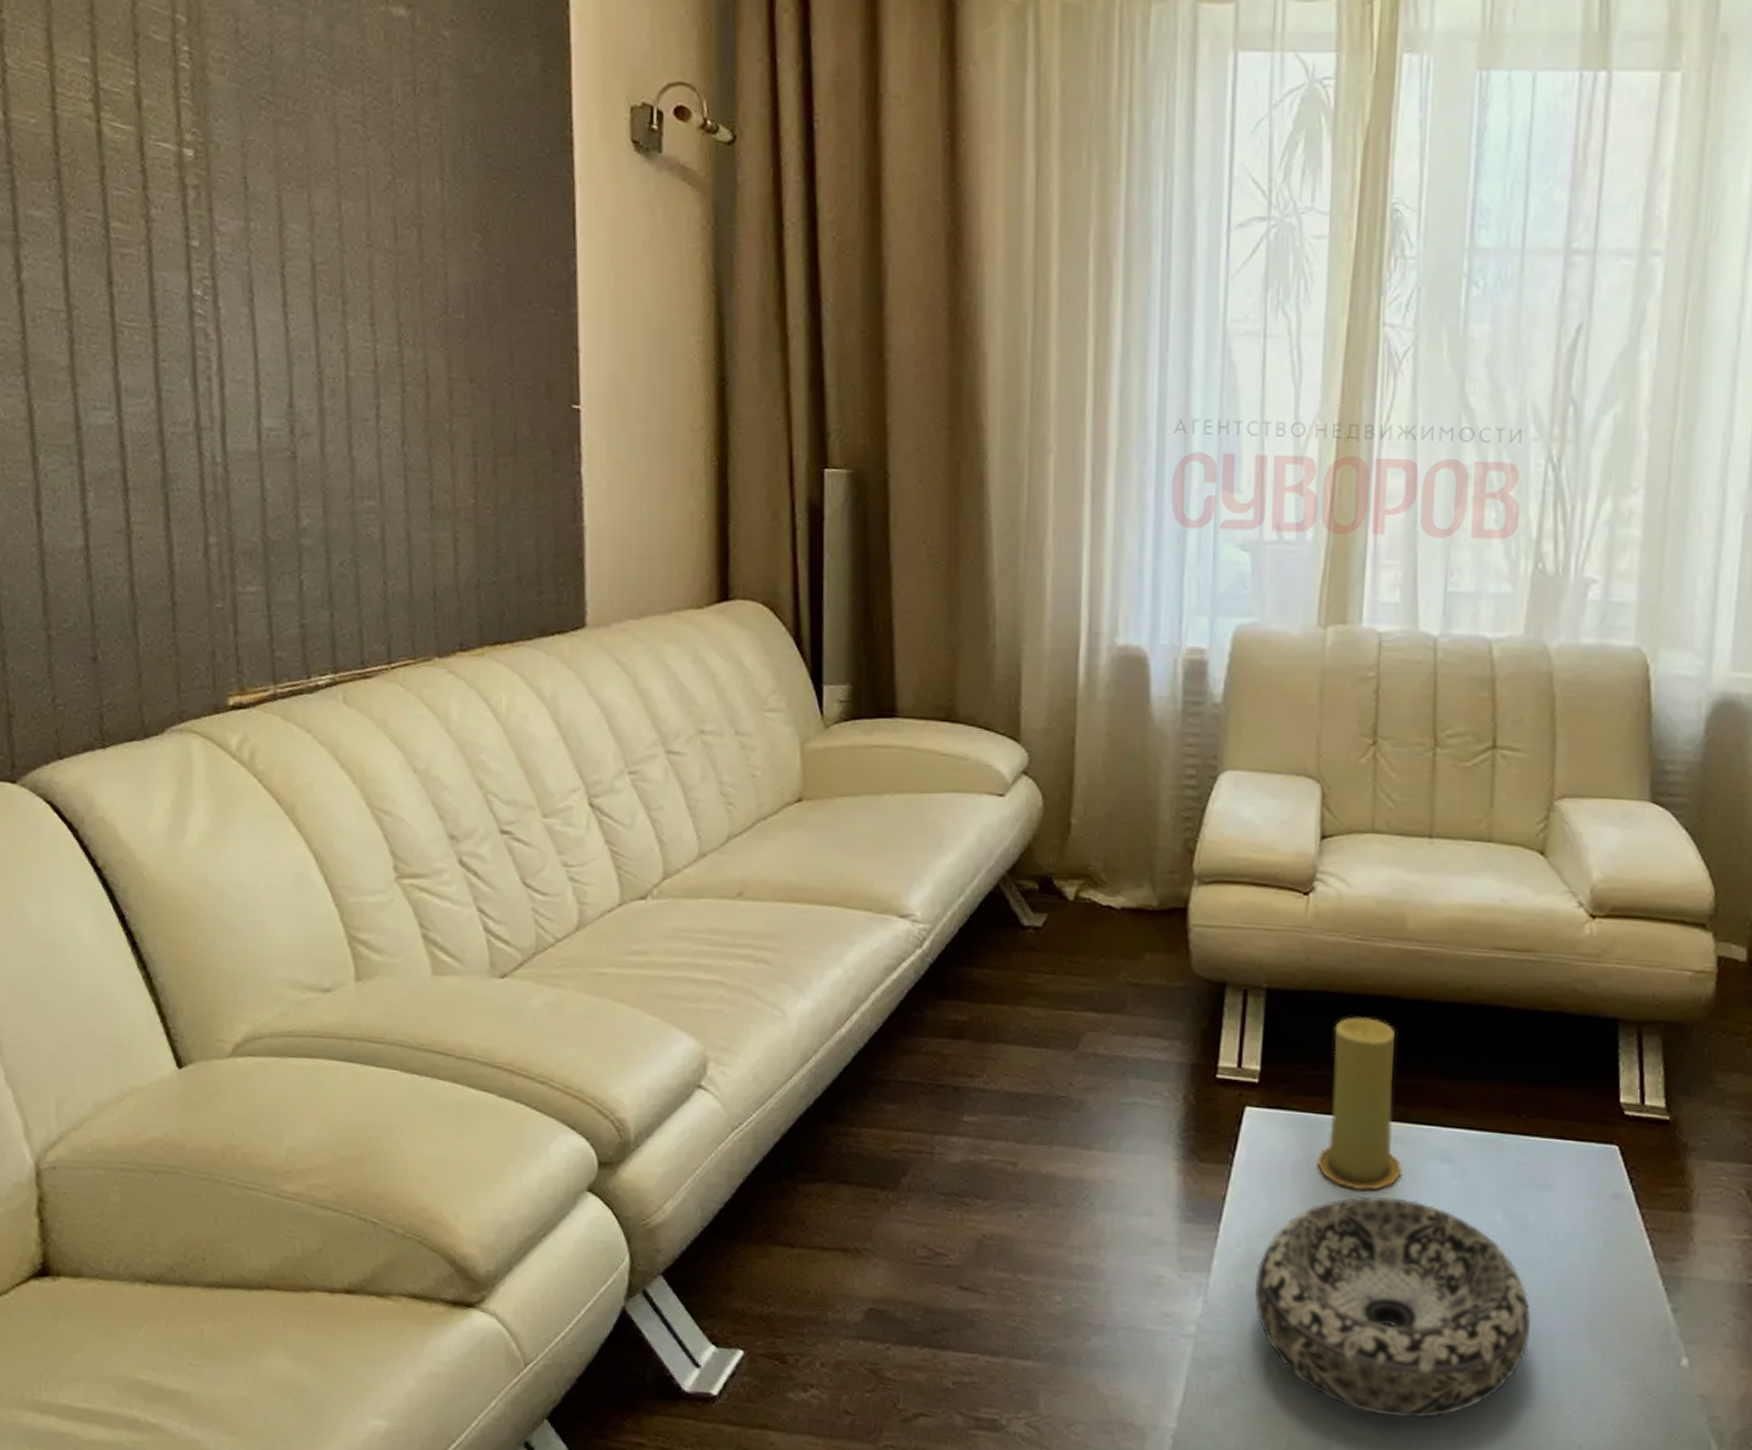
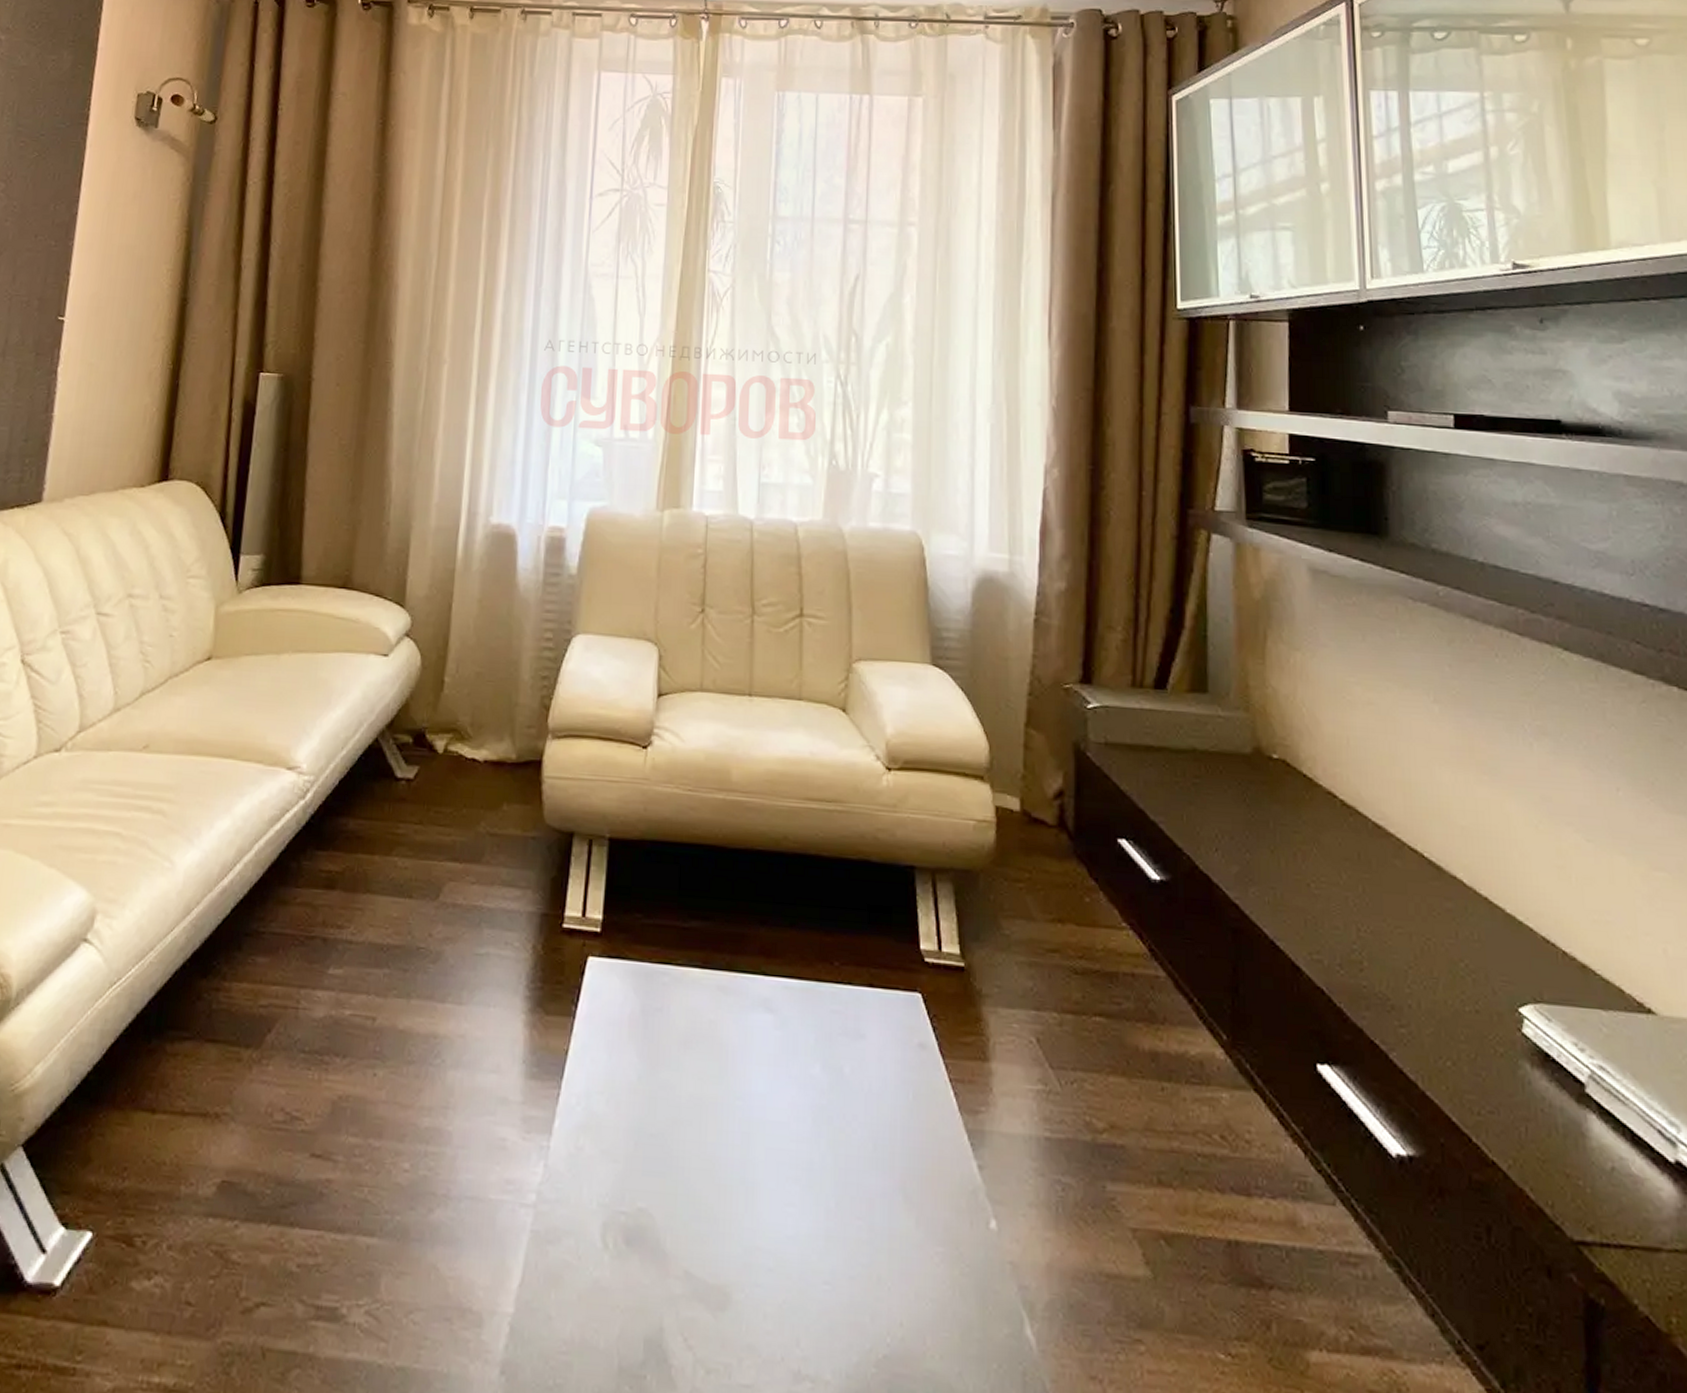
decorative bowl: present [1255,1195,1532,1419] -> none [593,1048,851,1296]
candle: present [1317,1017,1403,1191] -> none [652,865,730,1043]

